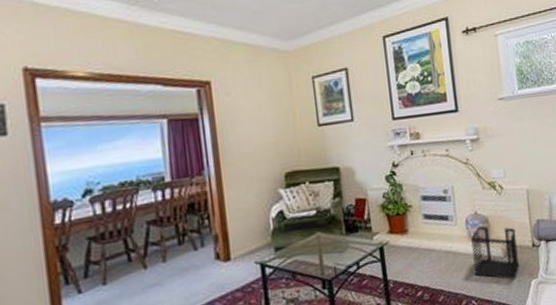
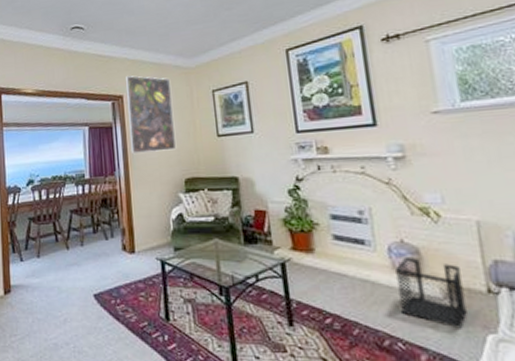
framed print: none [212,58,274,149] -> present [124,76,176,153]

